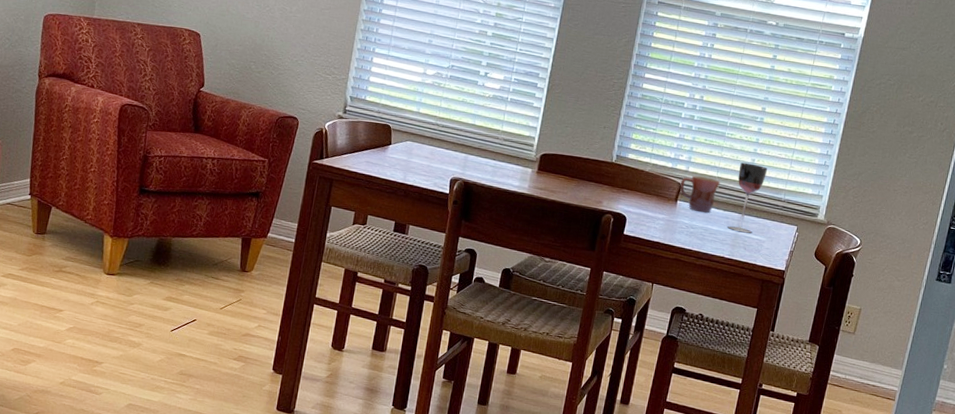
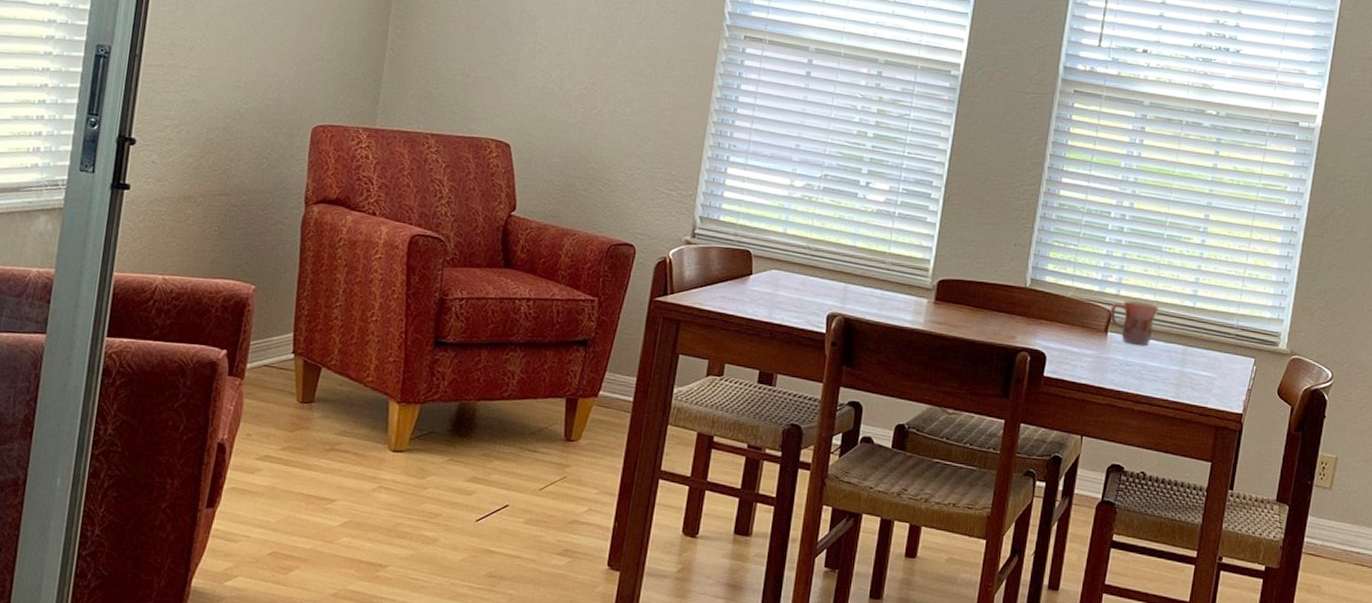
wineglass: present [727,162,768,234] -> none [1170,282,1216,370]

